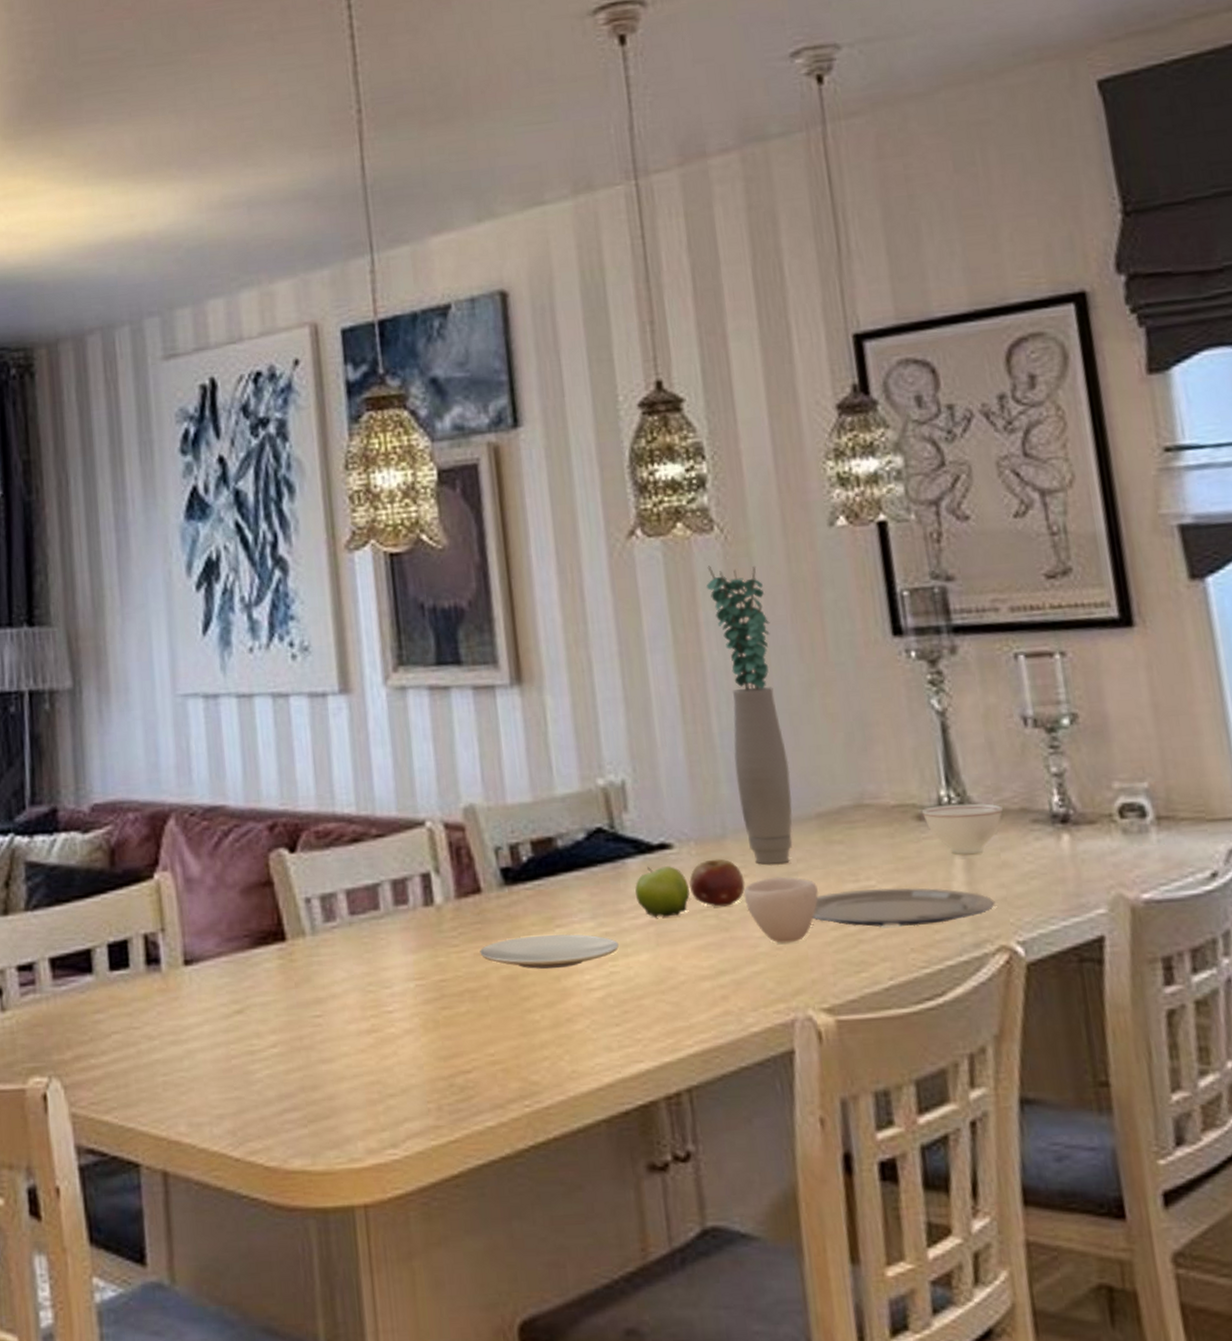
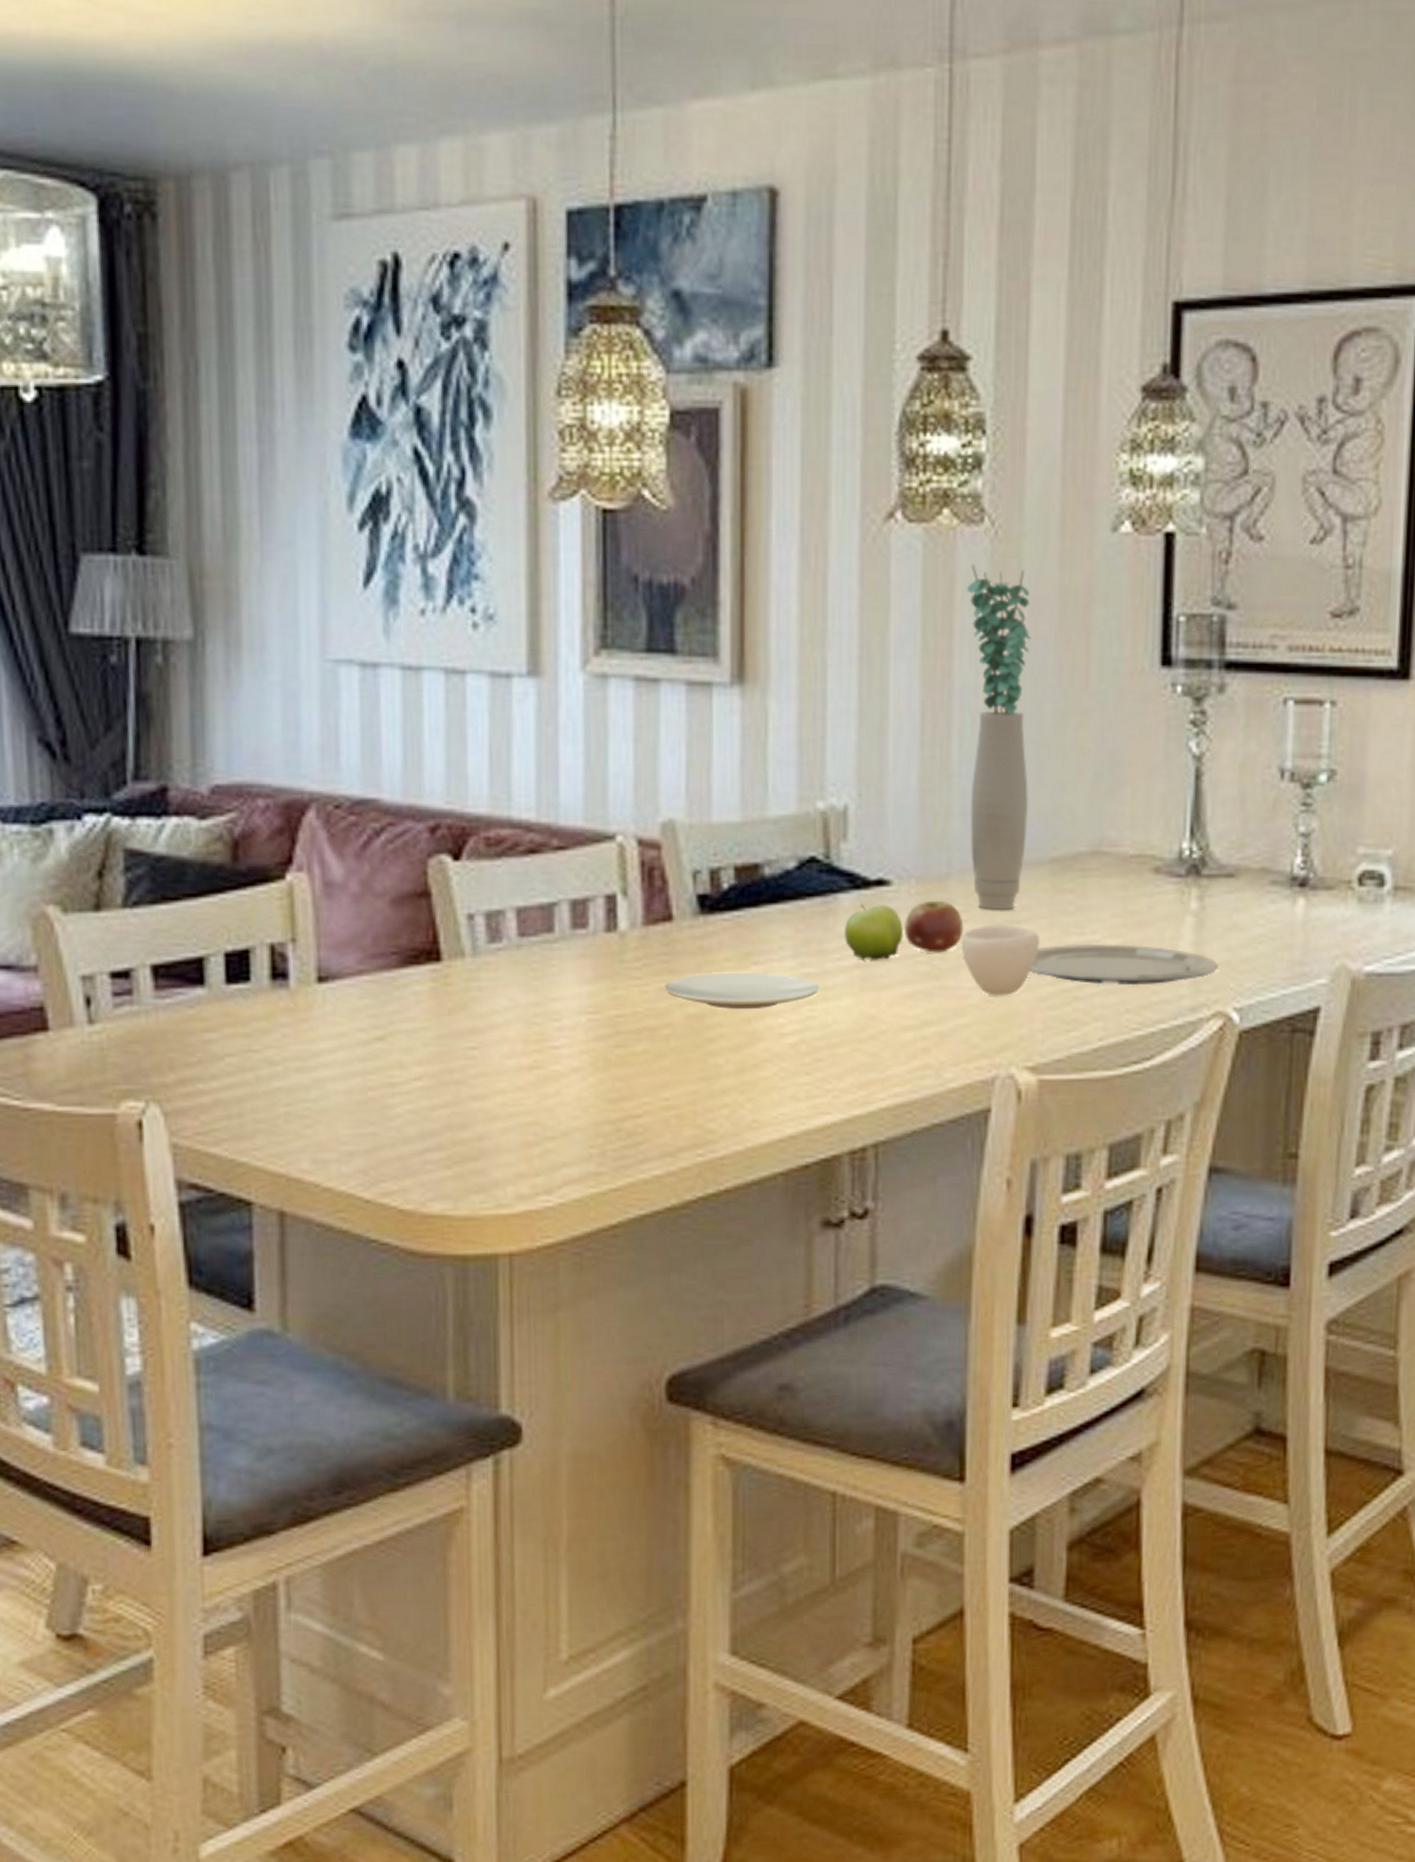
bowl: present [921,803,1004,855] -> none [1160,859,1244,914]

